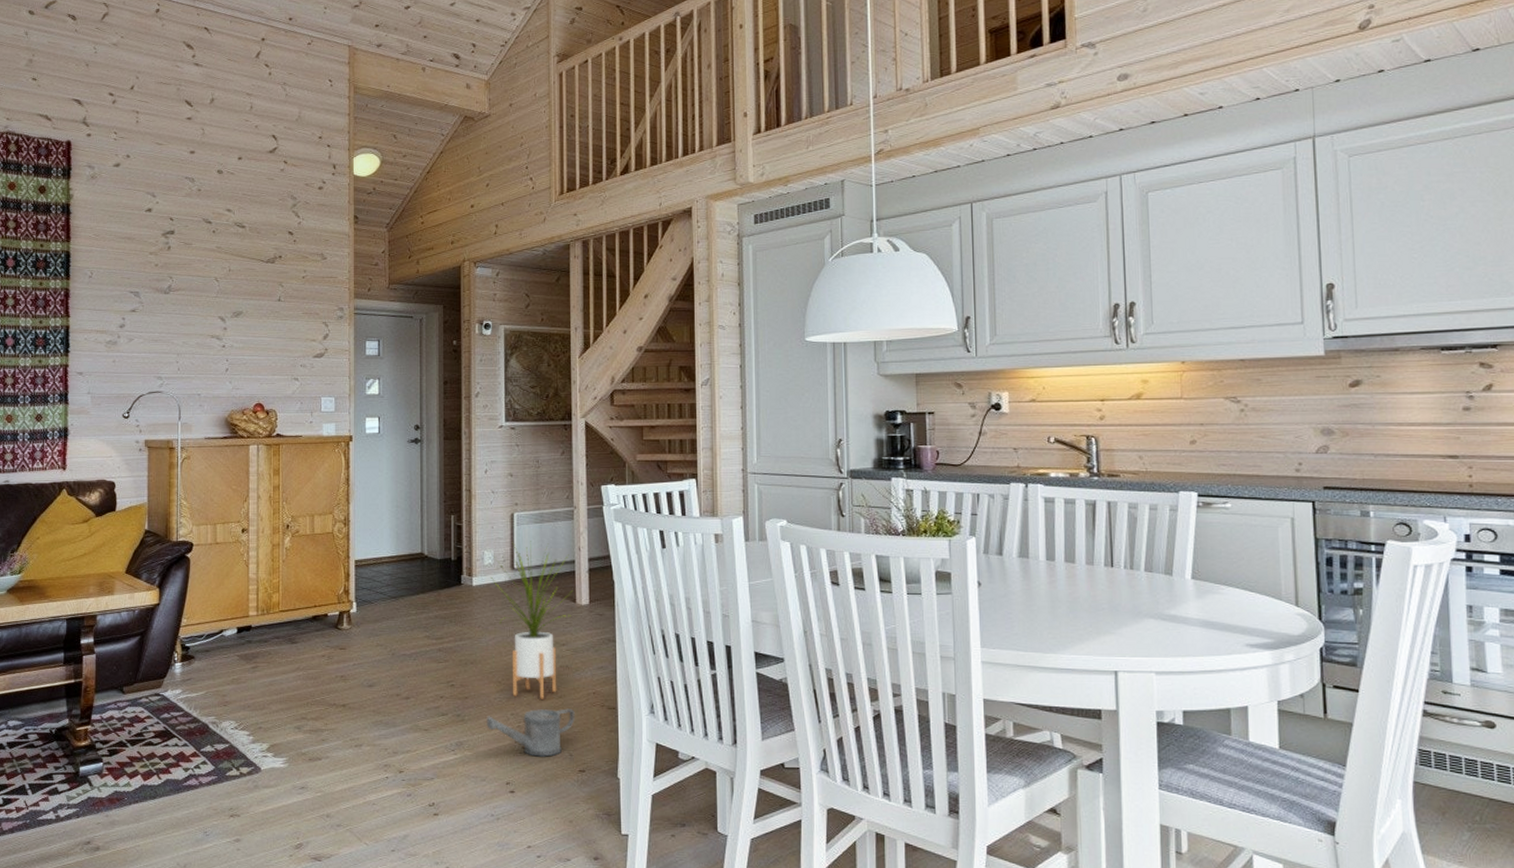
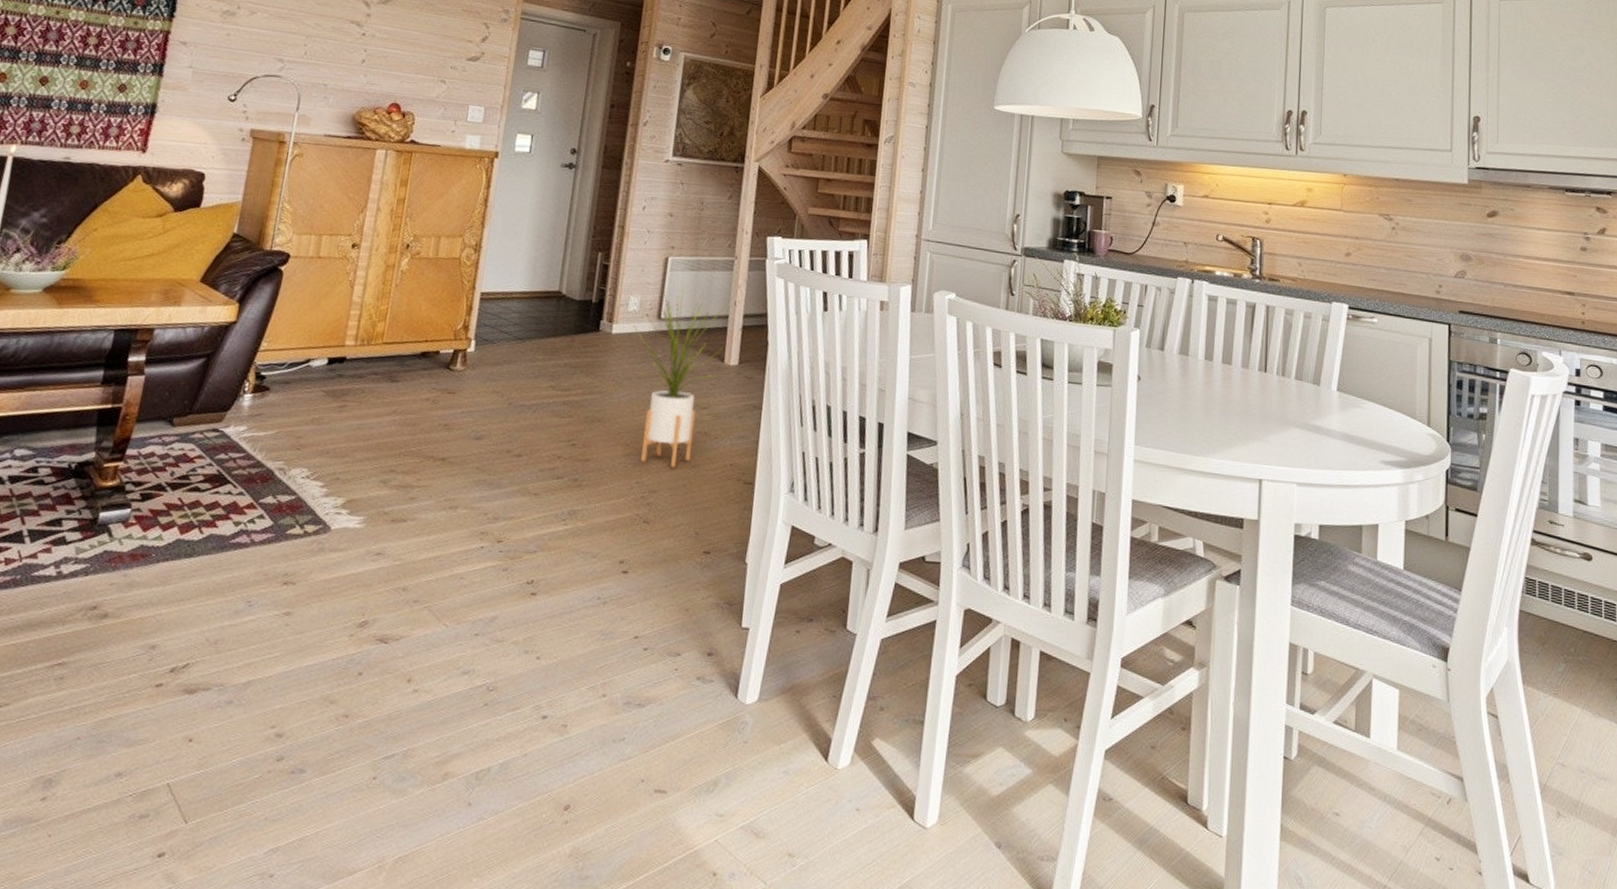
watering can: present [486,708,575,757] -> none [606,478,707,534]

